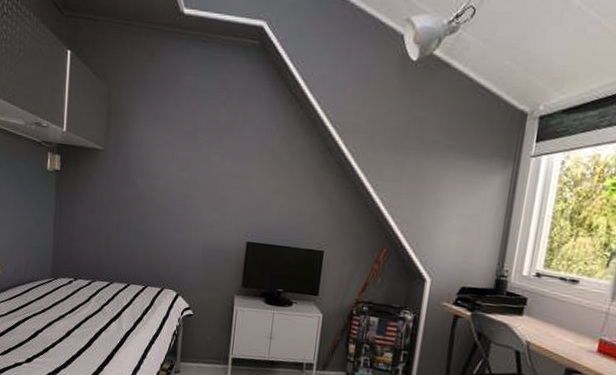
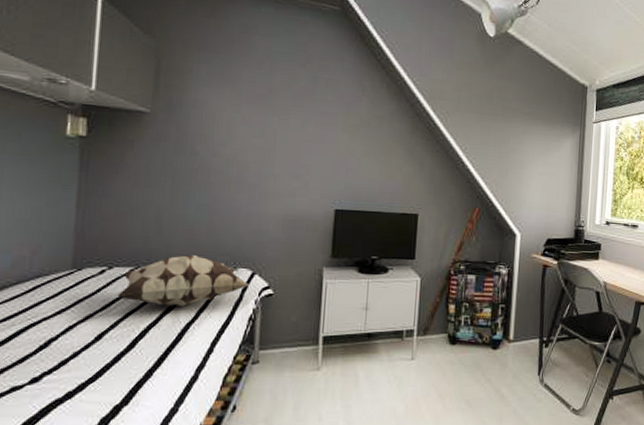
decorative pillow: none [80,274,175,317] -> present [117,255,250,306]

